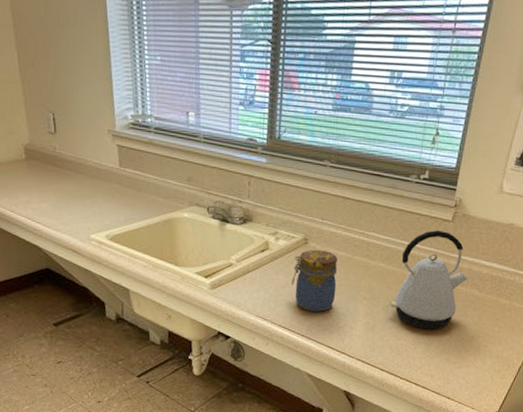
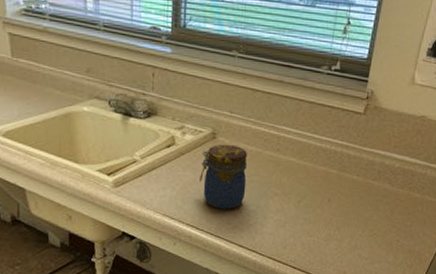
kettle: present [390,229,468,330] -> none [301,122,380,225]

